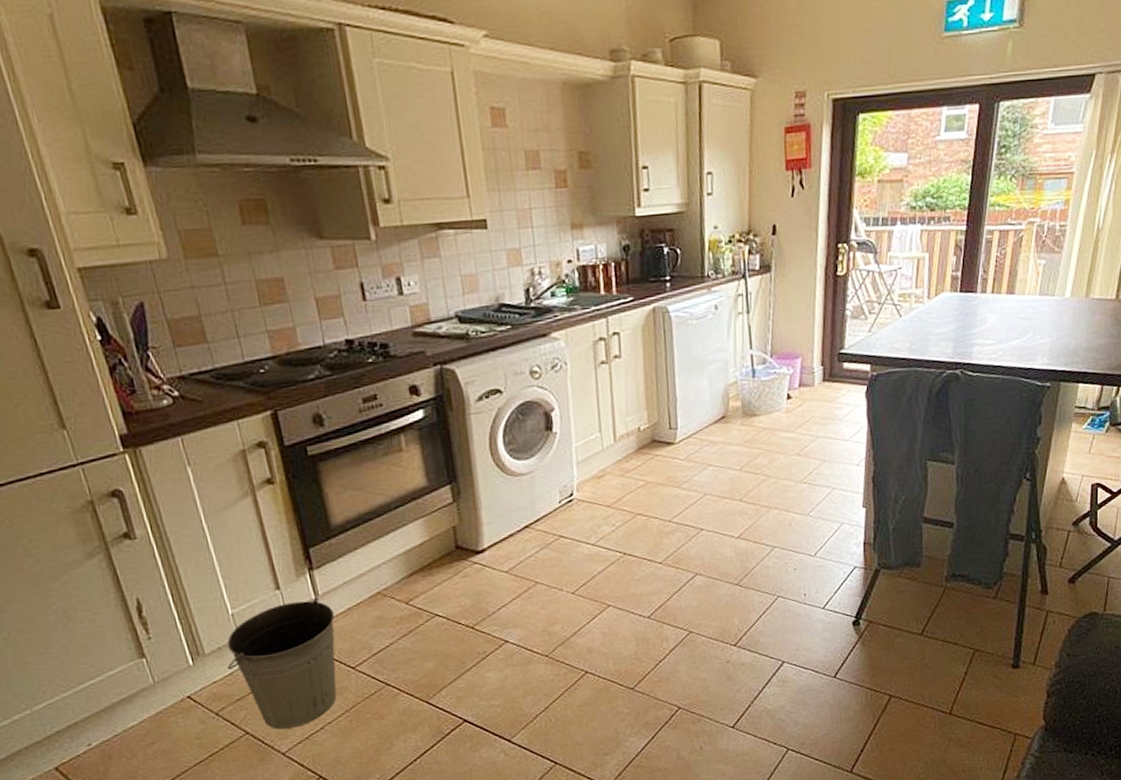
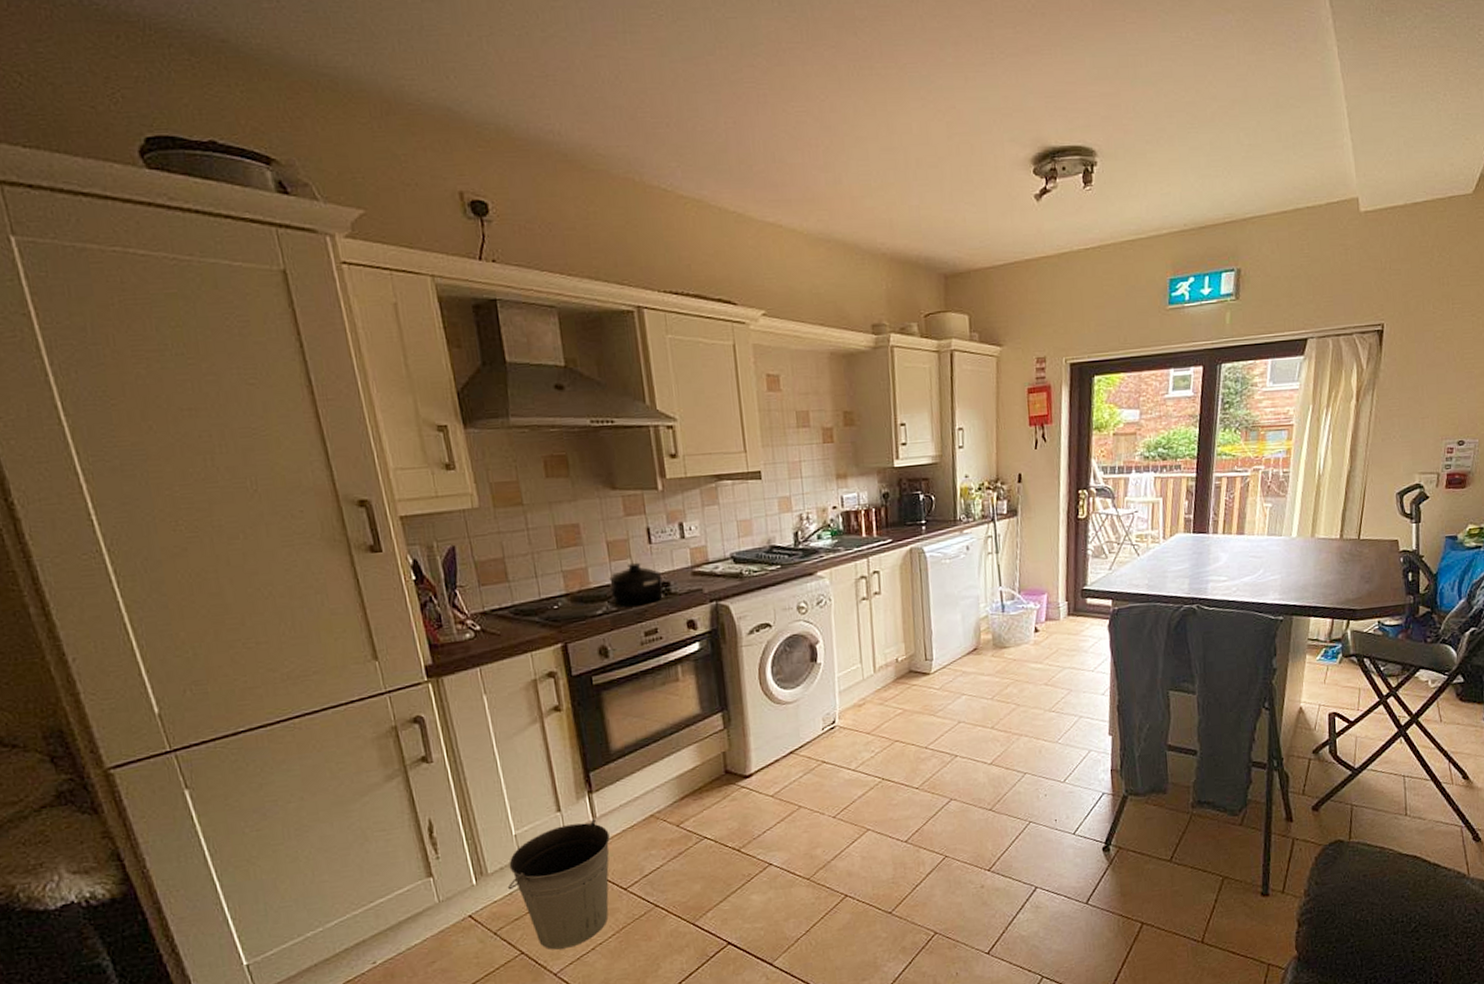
saucepan: none [320,321,382,370] -> present [609,562,664,607]

